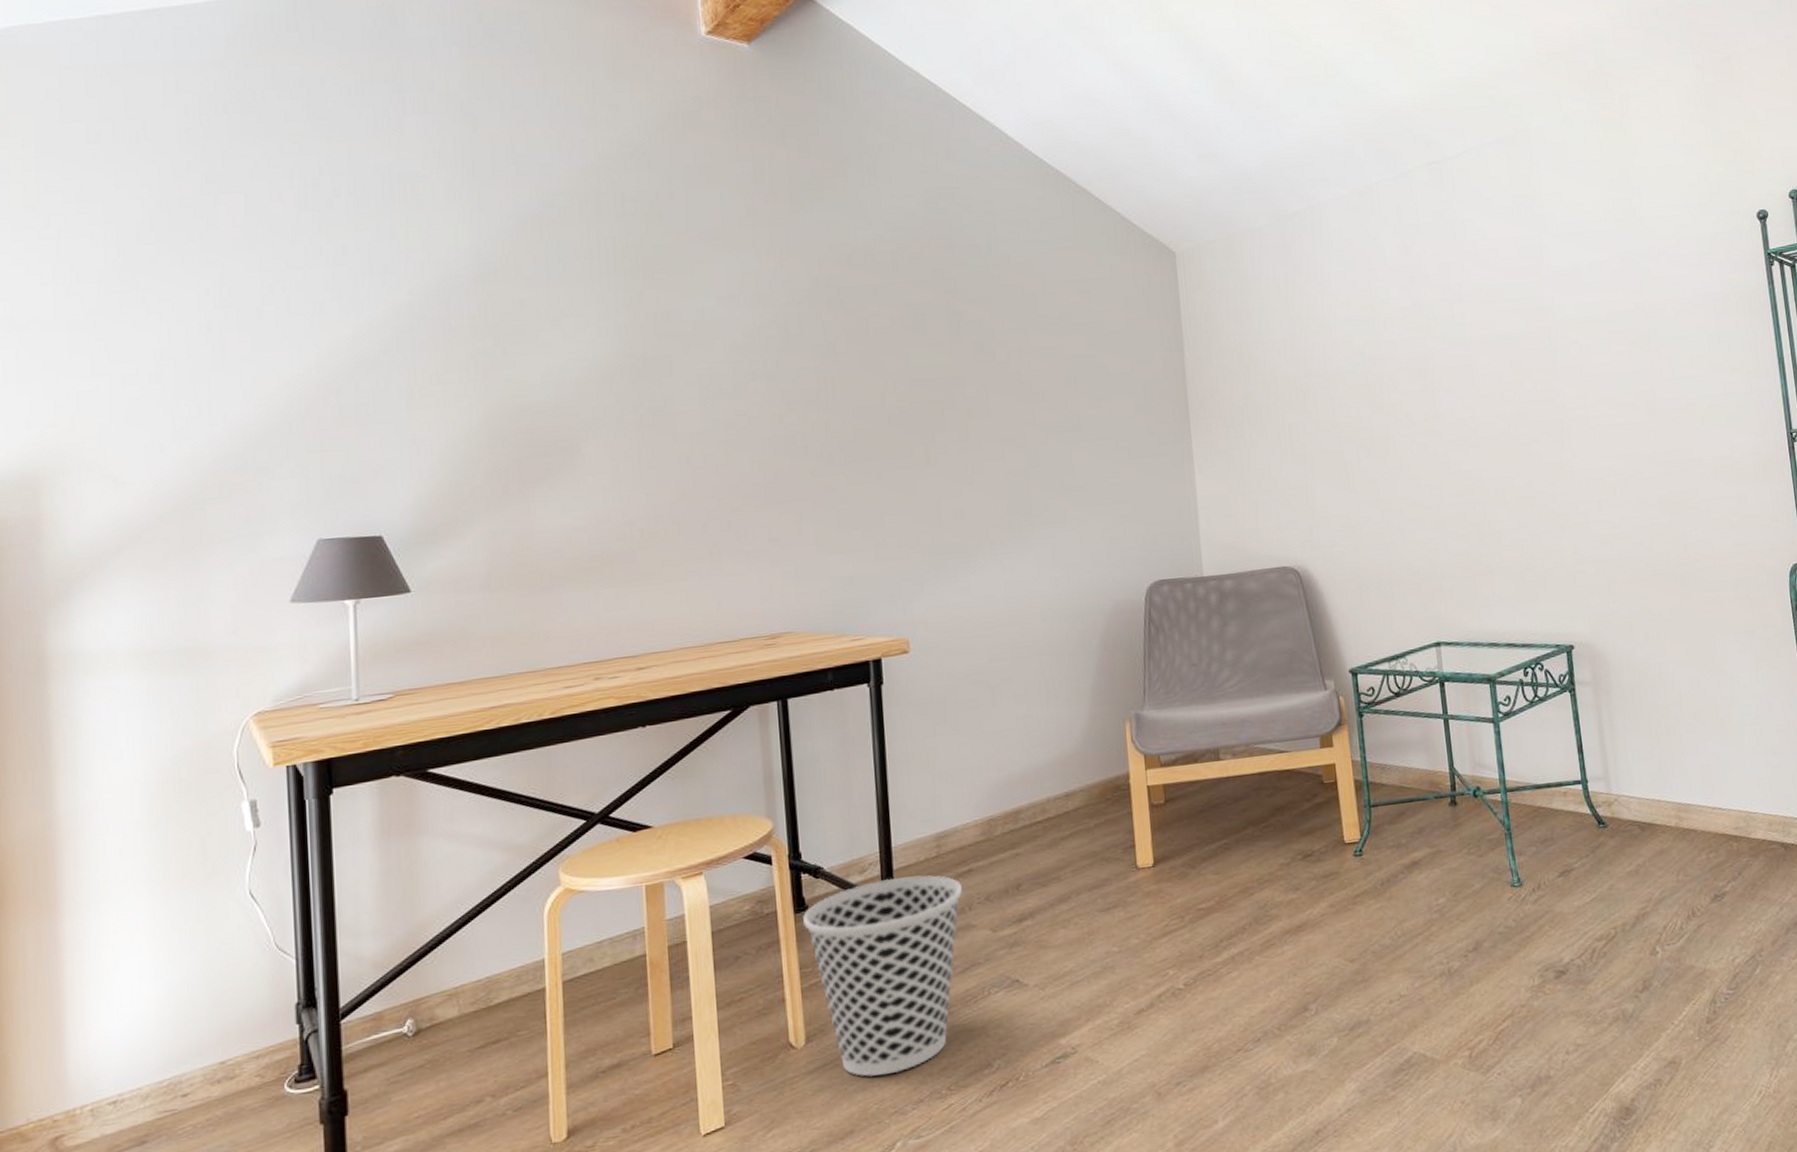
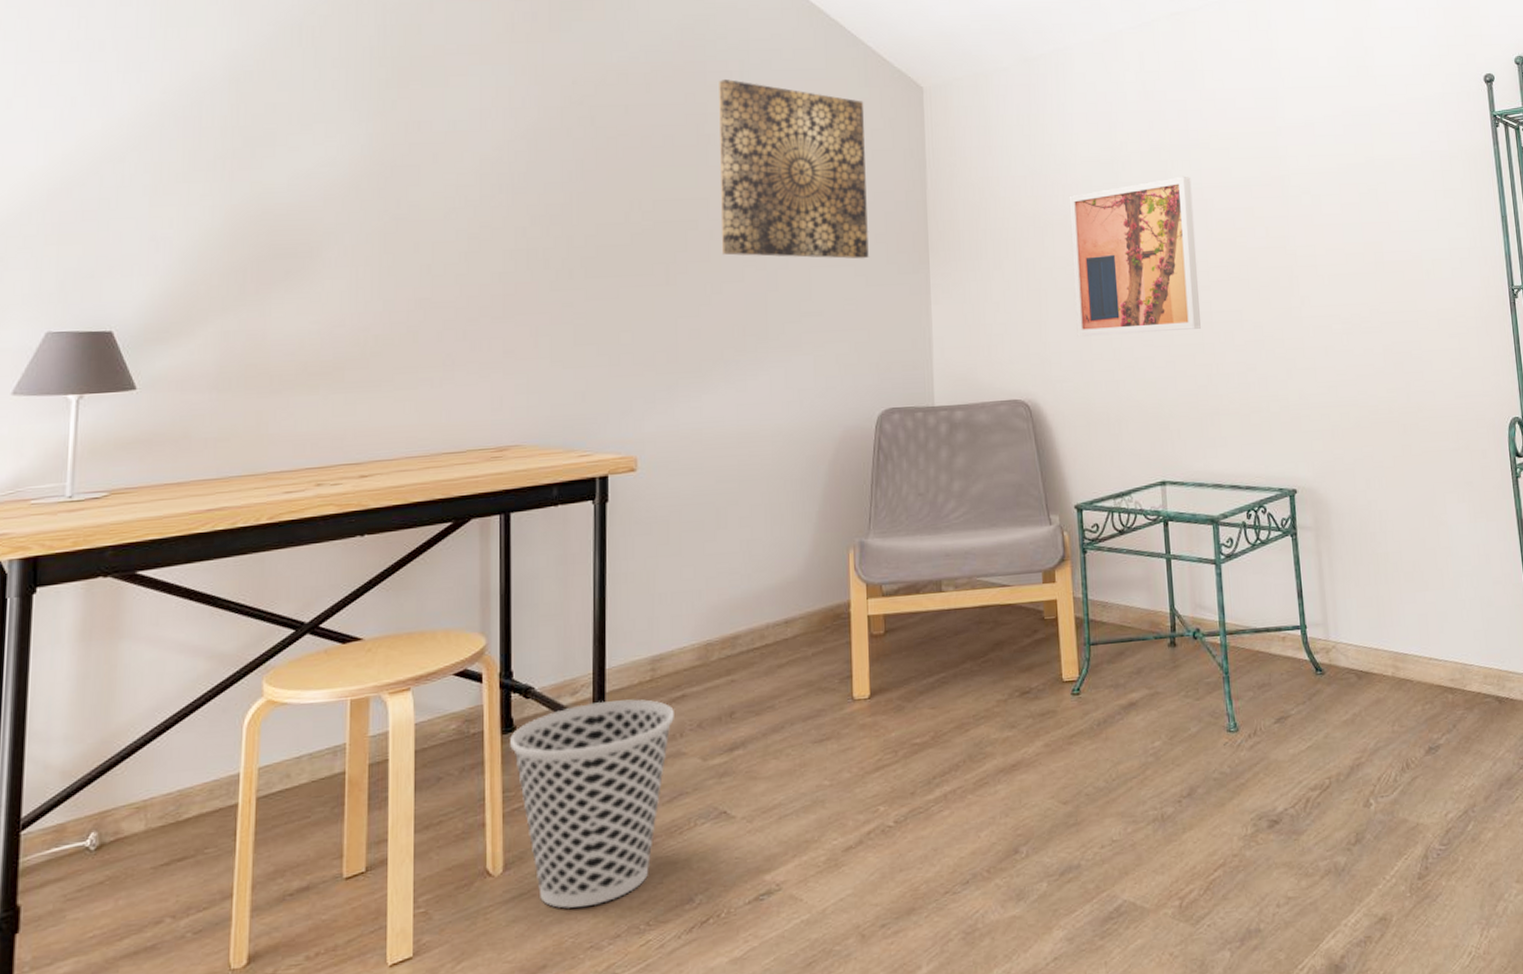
wall art: none [967,253,1129,433] -> present [719,79,869,259]
wall art: none [1330,331,1470,501] -> present [1069,176,1201,337]

